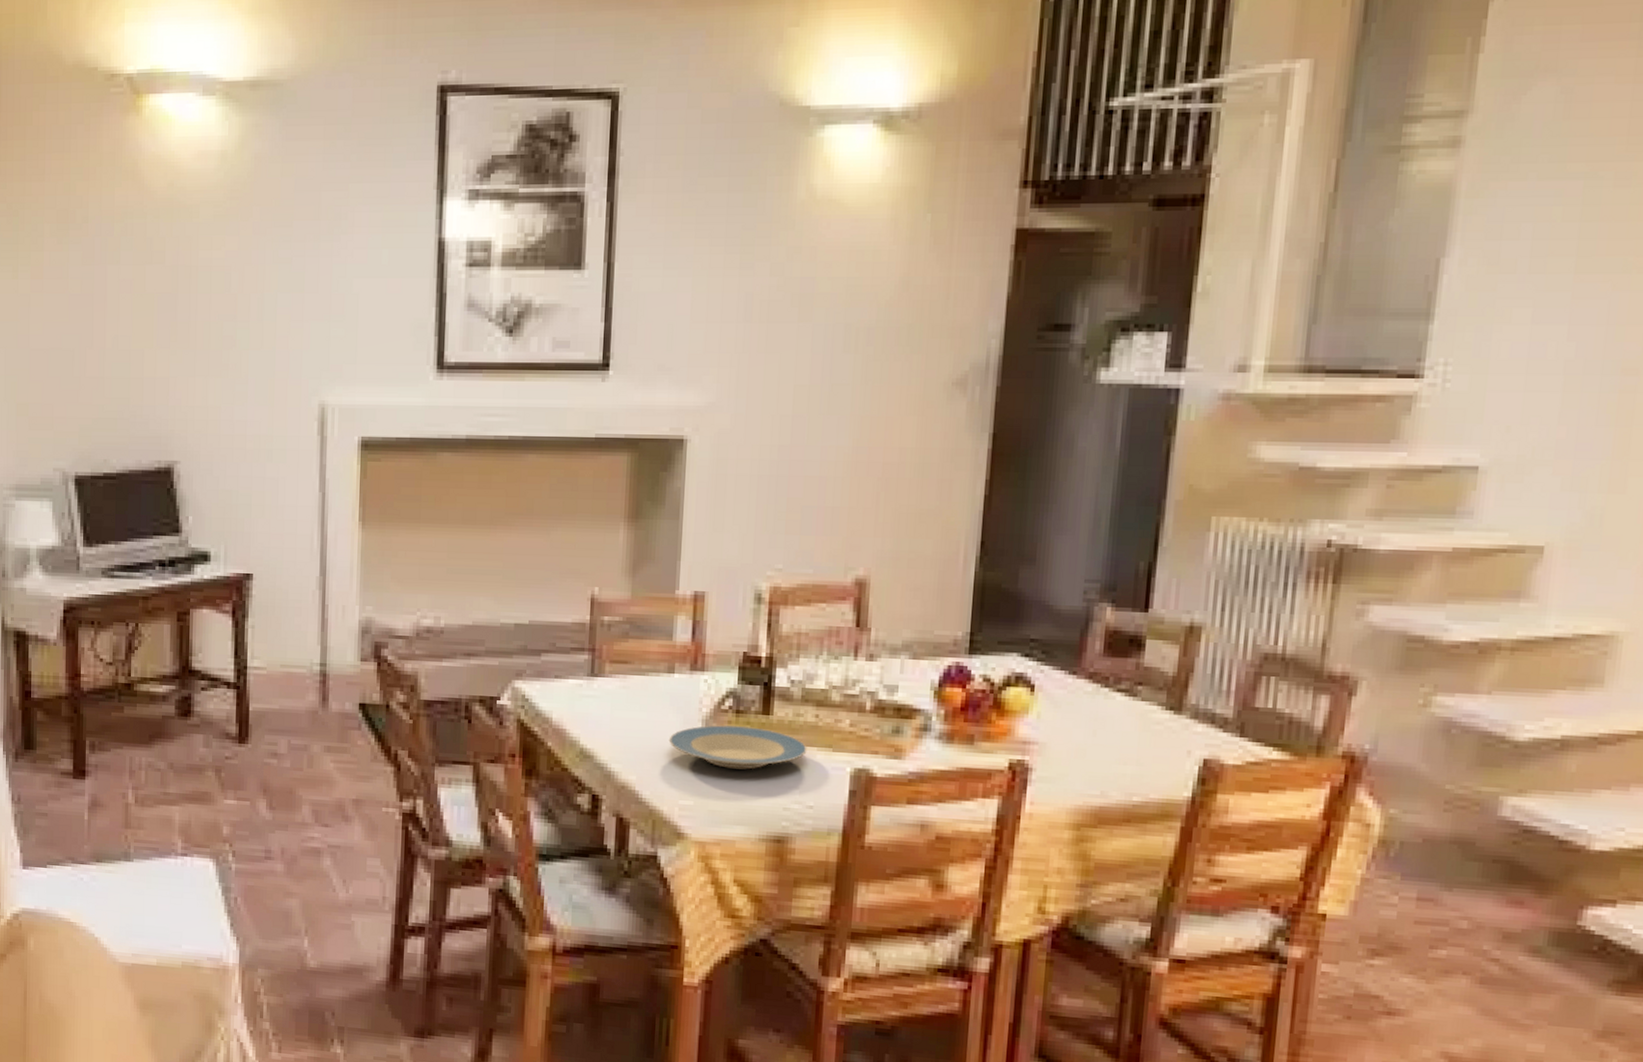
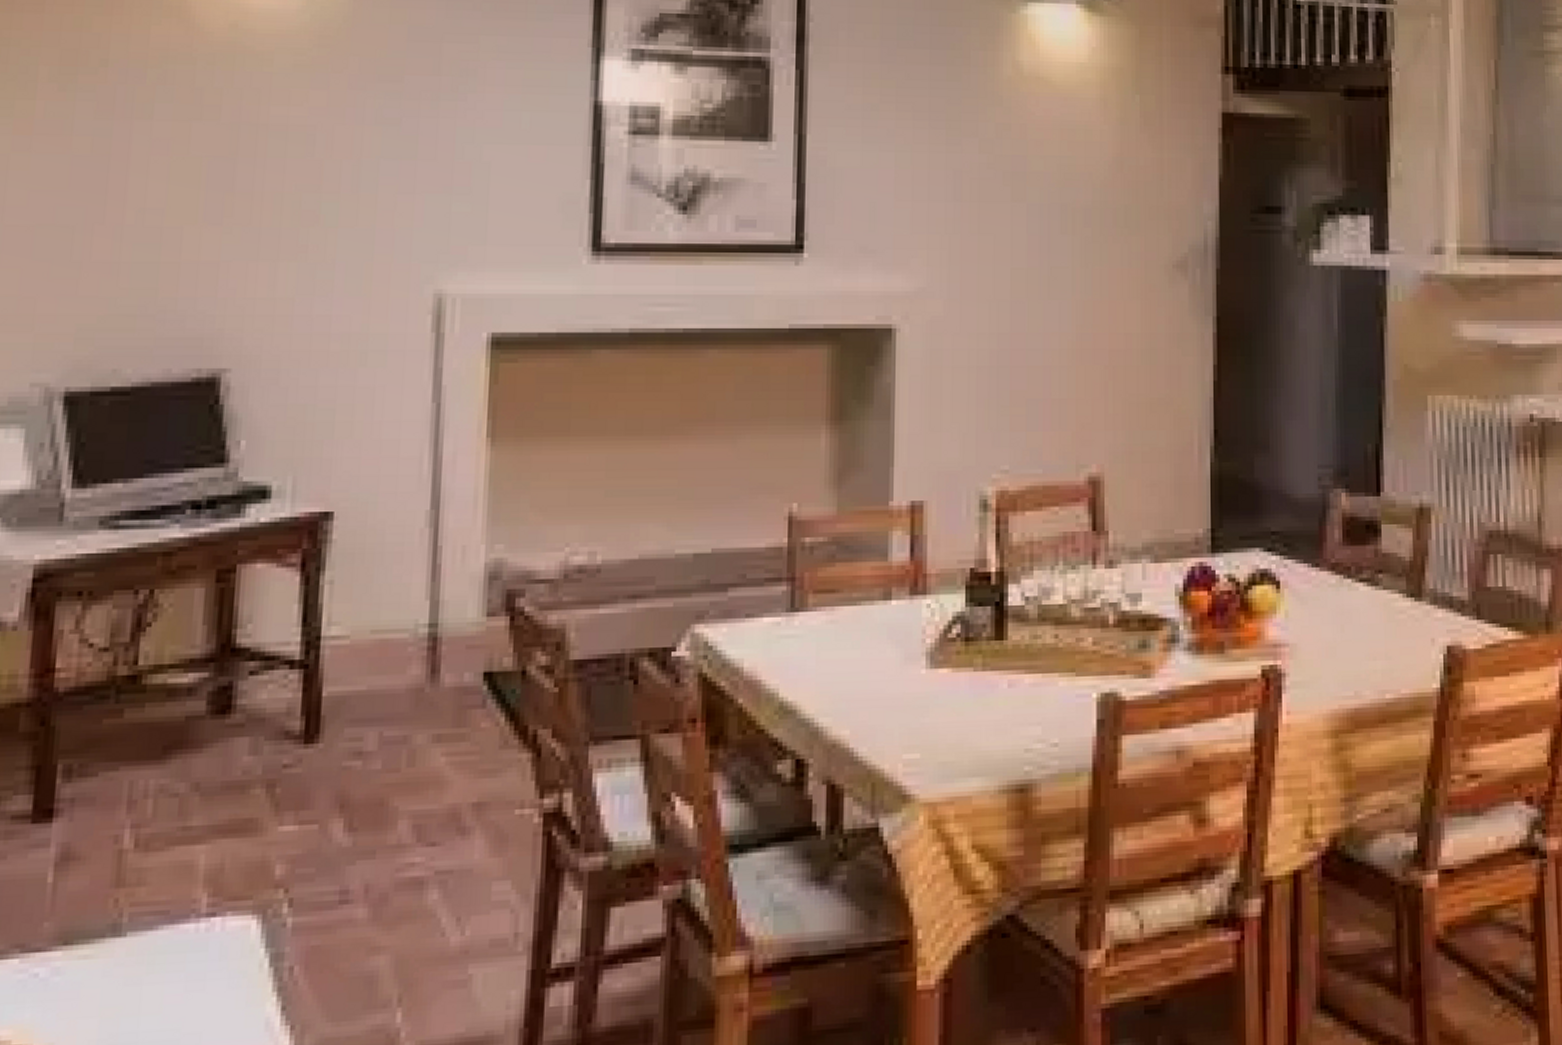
plate: present [668,725,807,770] -> none [887,656,1048,709]

